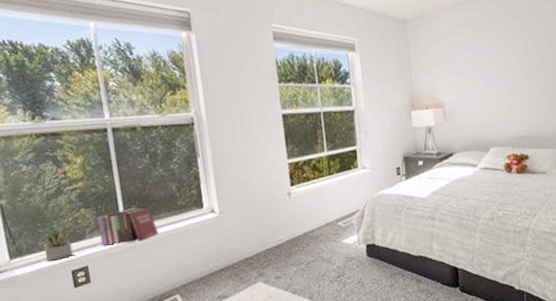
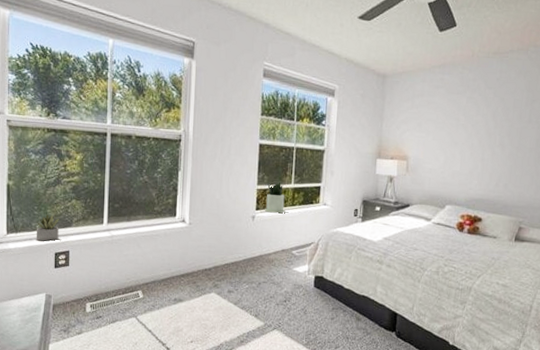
books: present [97,207,159,246] -> none [84,206,134,238]
planter: none [298,151,323,187] -> present [264,181,285,214]

